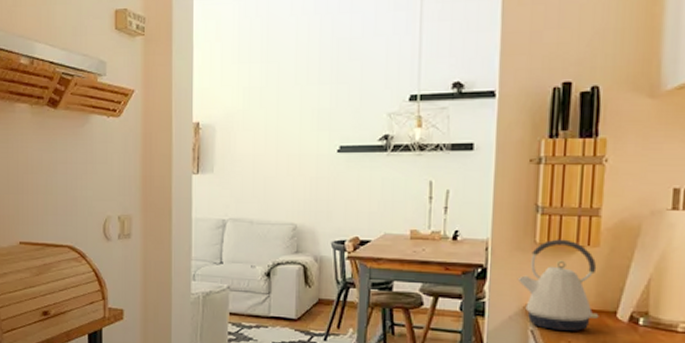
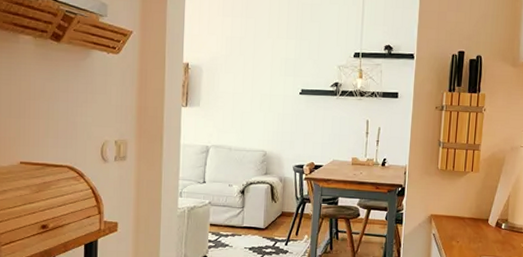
kettle: present [517,239,599,332] -> none [425,166,477,235]

